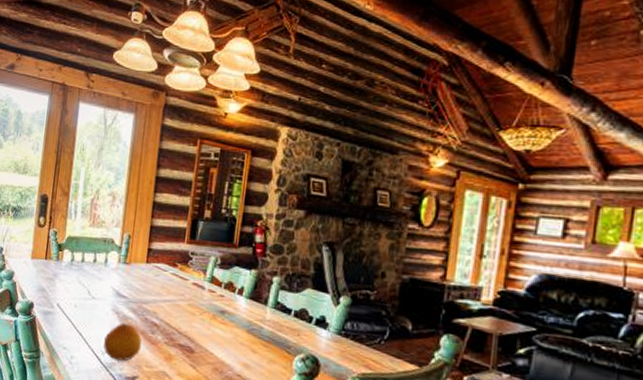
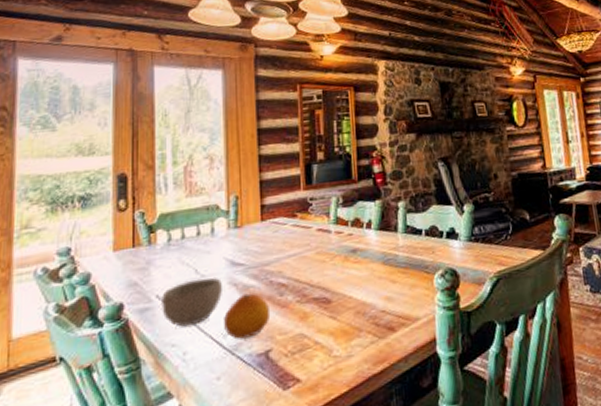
bowl: none [59,299,107,337] -> present [160,277,222,327]

